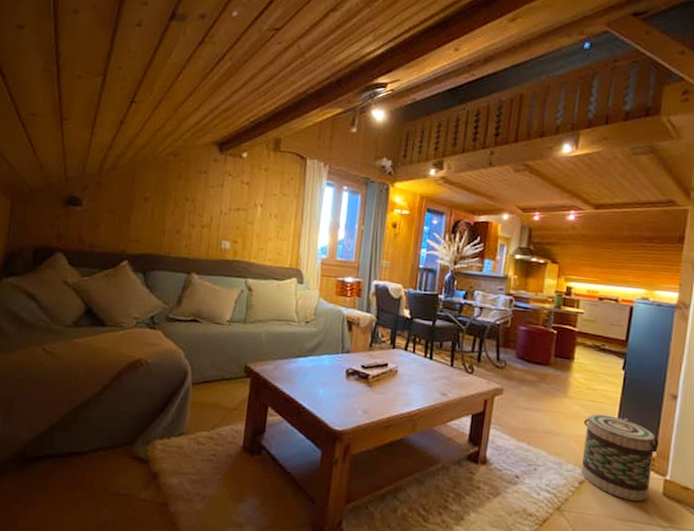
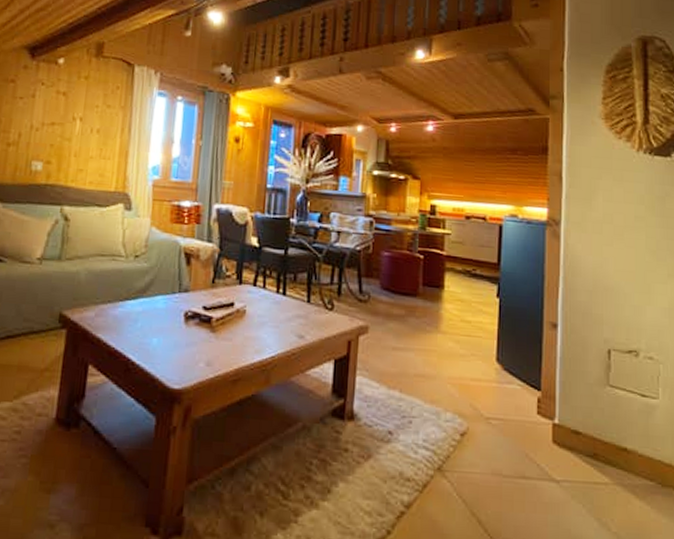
basket: present [581,414,659,502] -> none [459,350,543,453]

